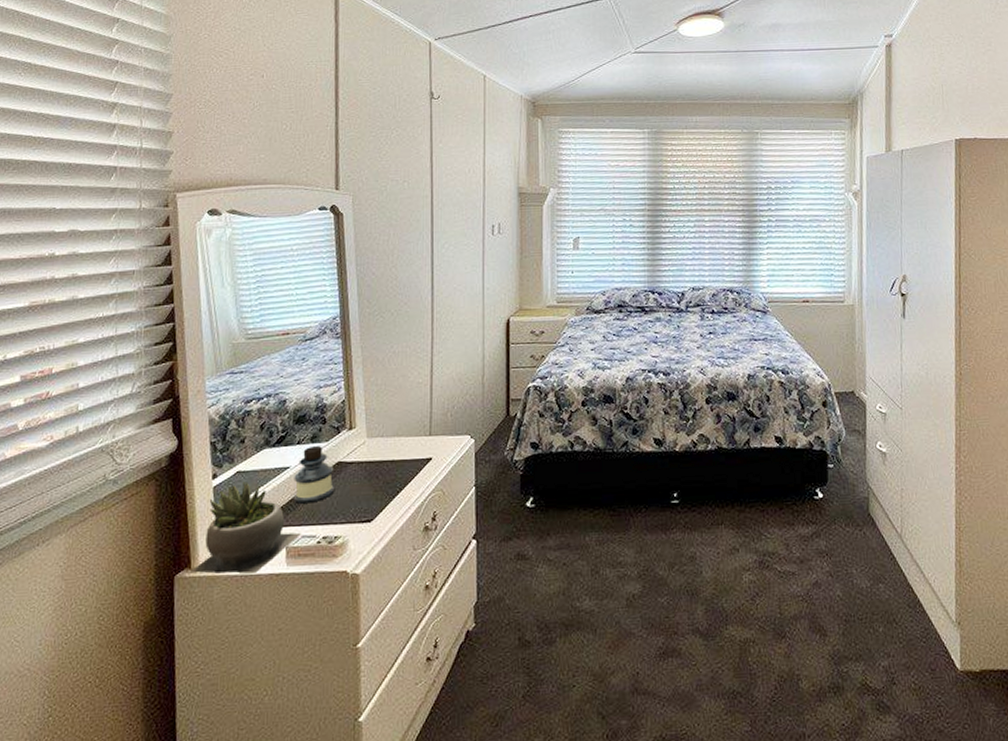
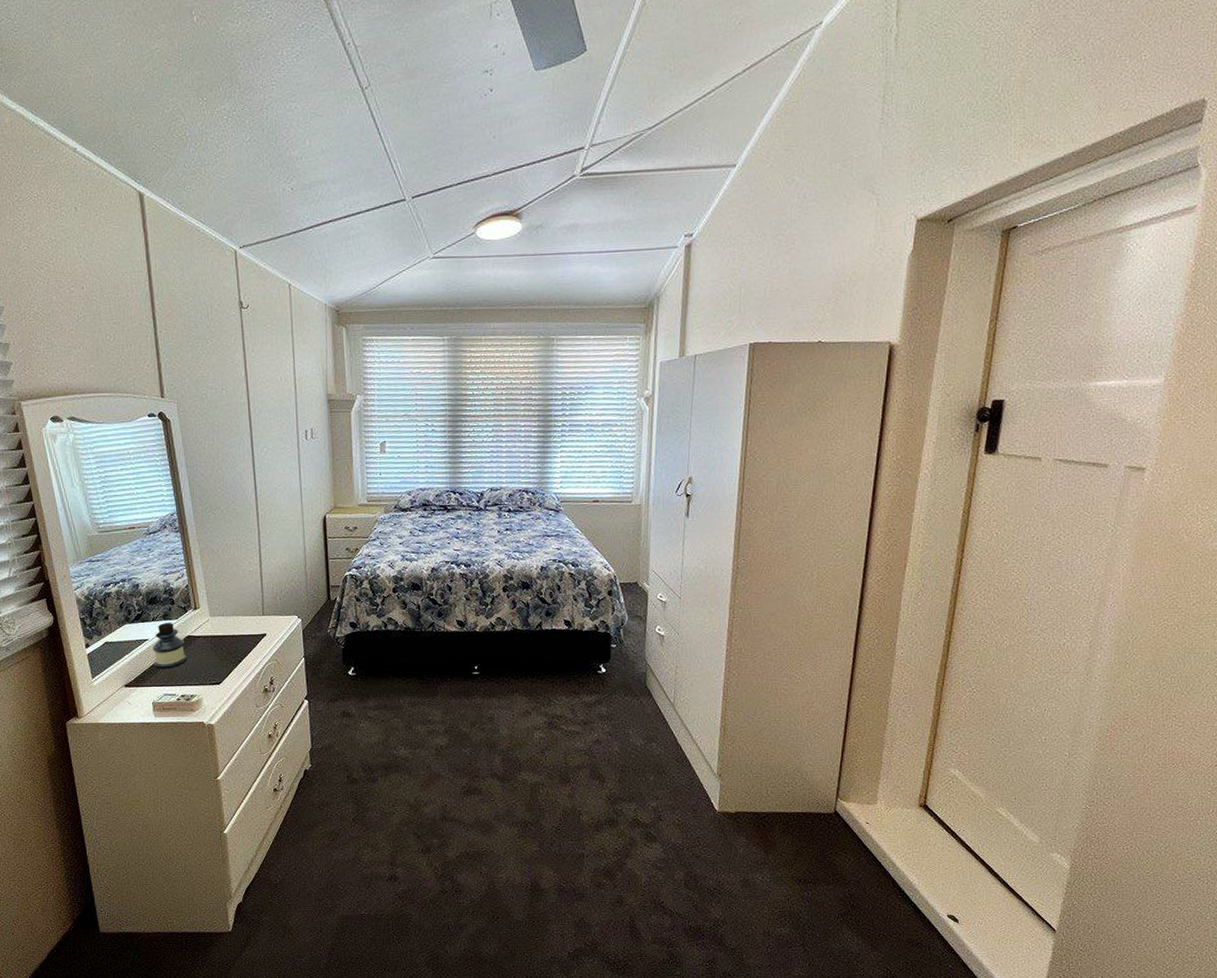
succulent plant: present [189,481,301,574] -> none [77,650,163,722]

